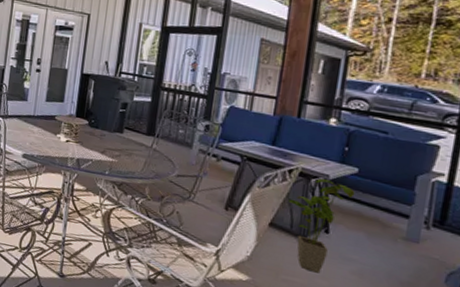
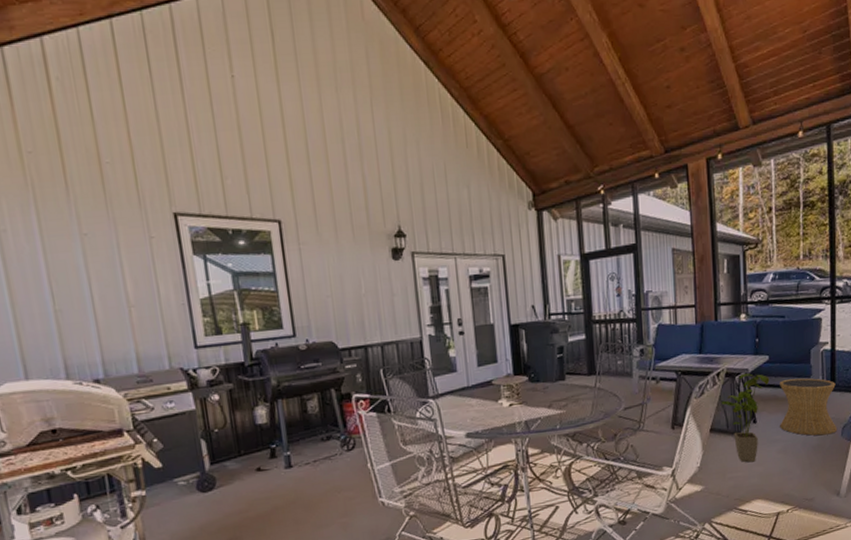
side table: none [359,198,447,277] -> present [780,378,838,436]

